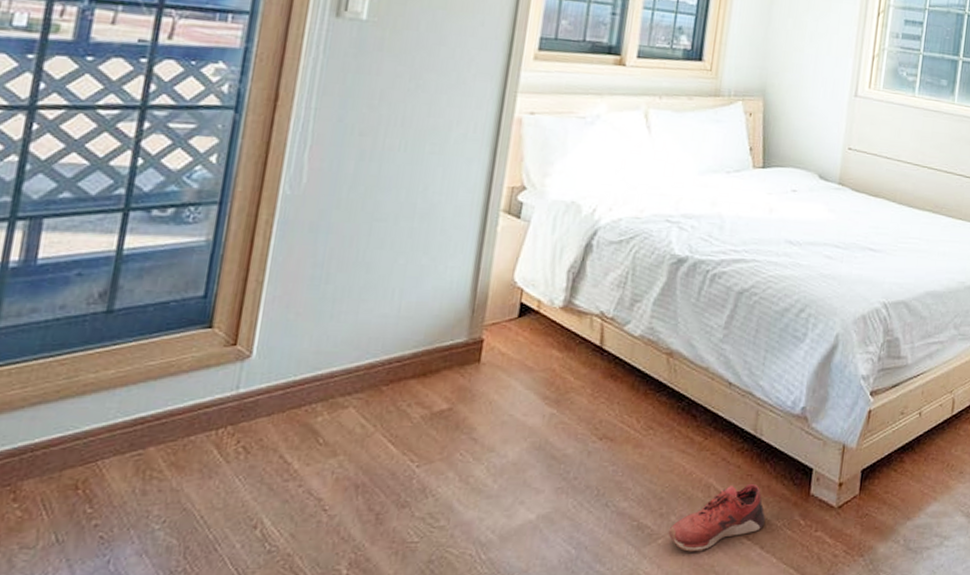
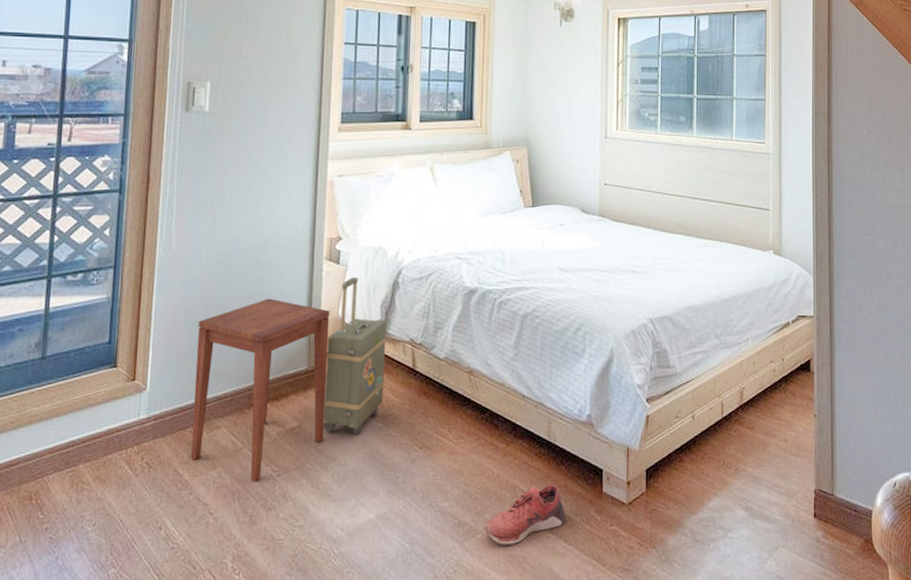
side table: none [304,254,503,474] -> present [190,298,330,482]
suitcase: none [481,234,574,422] -> present [323,277,387,435]

